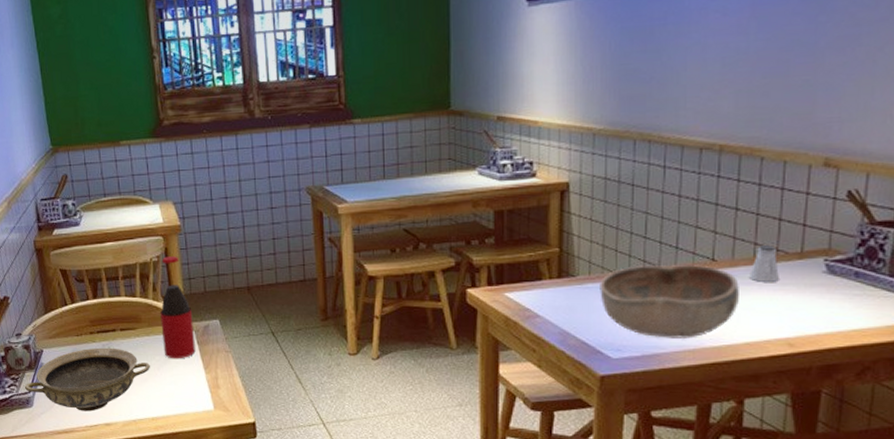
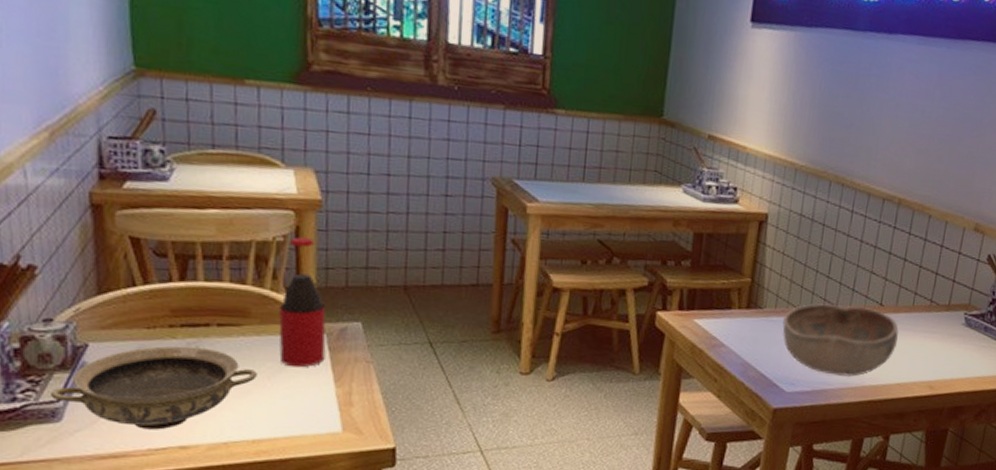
saltshaker: present [749,245,779,282] -> none [907,296,931,330]

